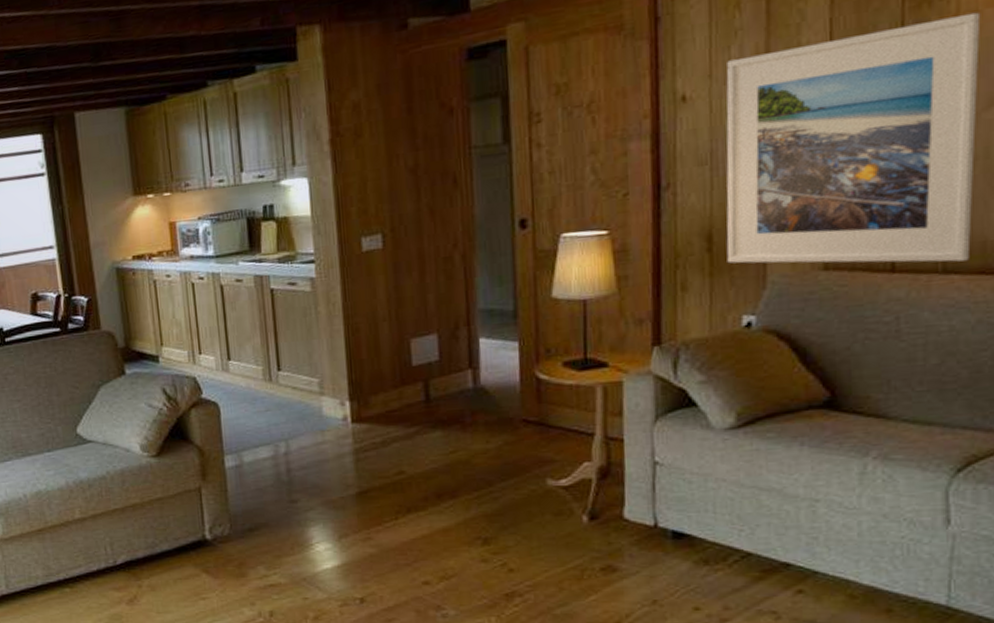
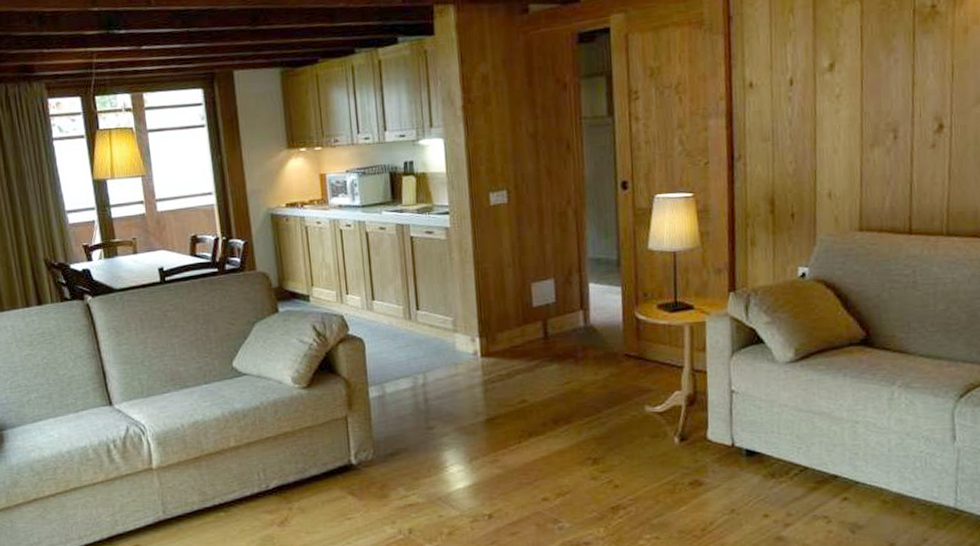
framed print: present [726,12,981,264] -> none [783,27,970,227]

